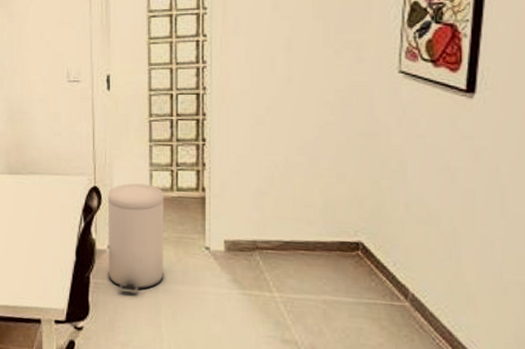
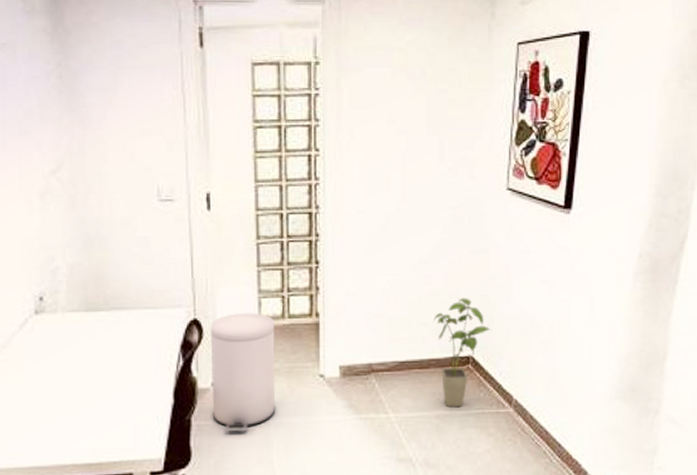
house plant: none [320,181,383,295] -> present [433,298,491,408]

